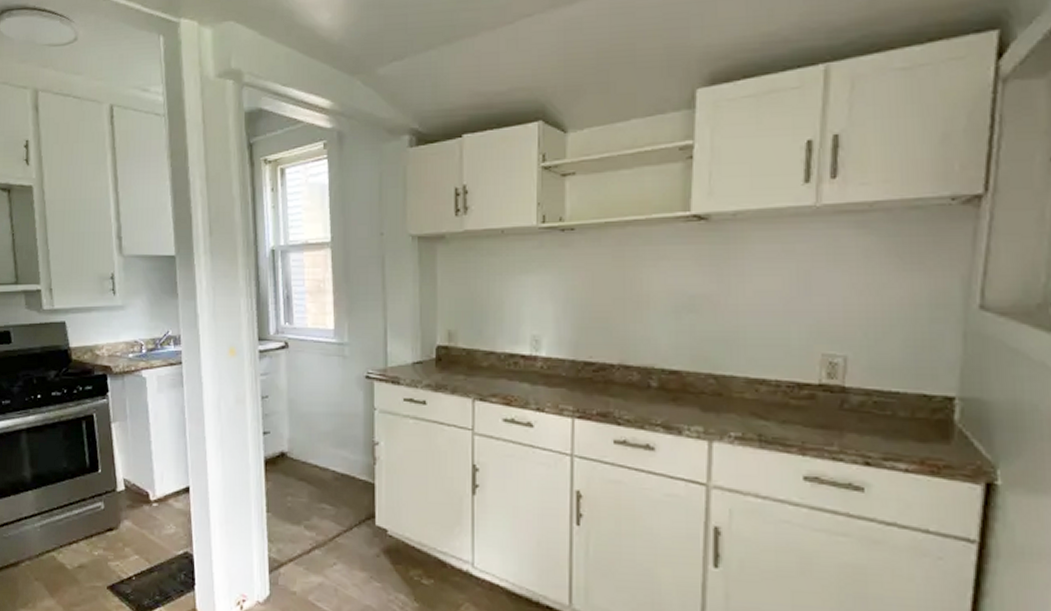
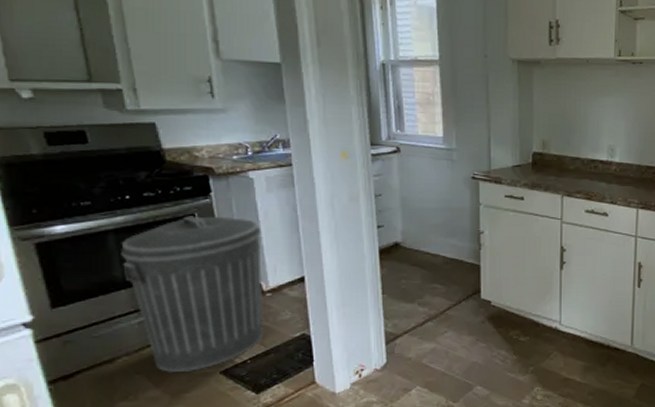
trash can: none [30,416,151,583] -> present [121,216,263,372]

